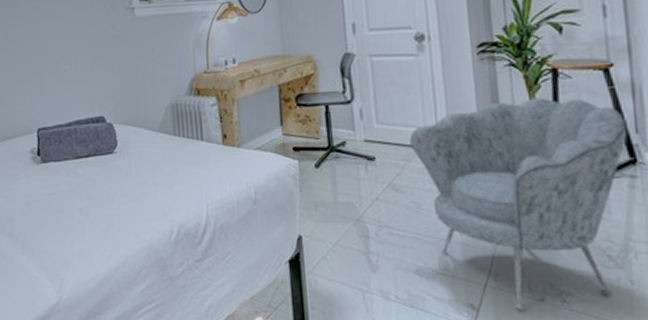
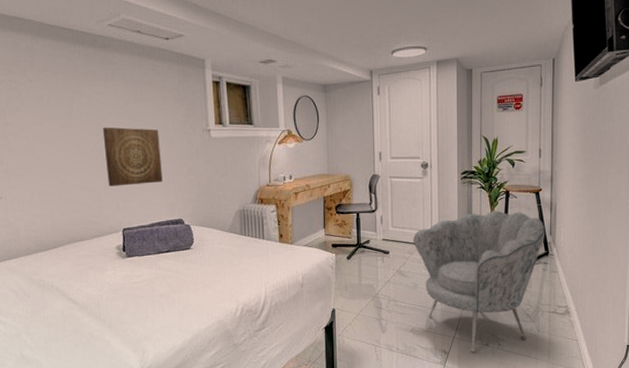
wall art: none [15,11,81,80] -> present [102,127,163,187]

